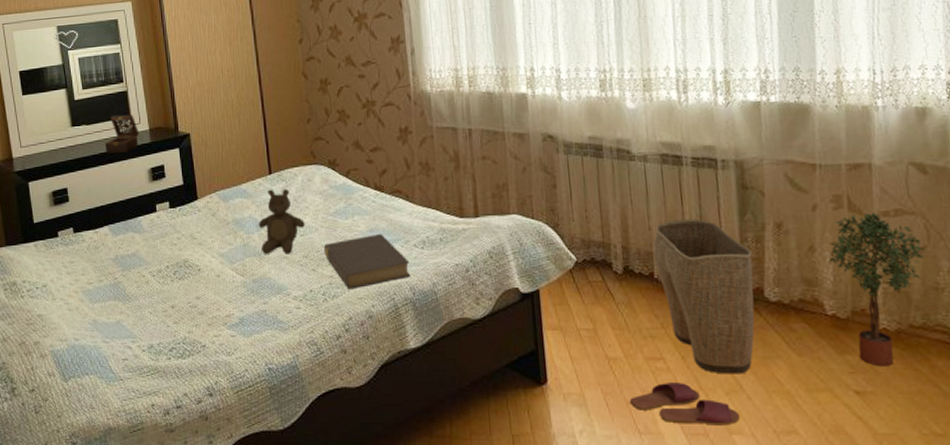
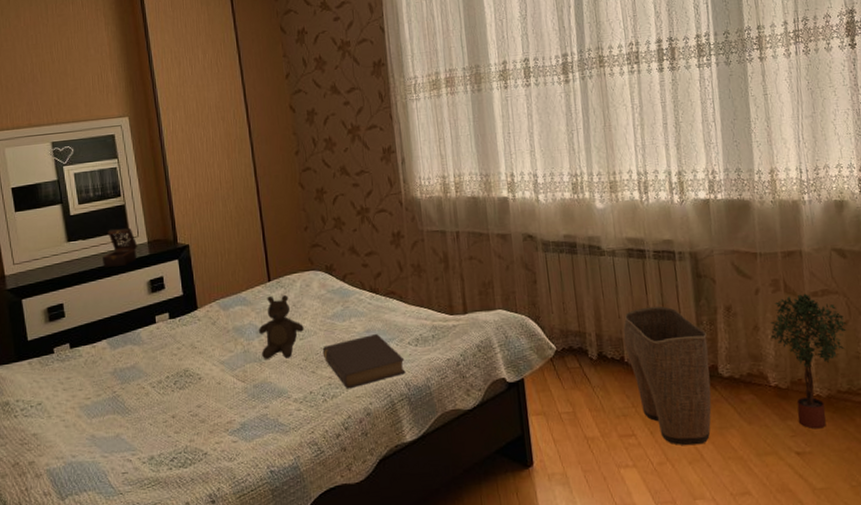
slippers: present [629,383,740,426] -> none [606,456,702,494]

